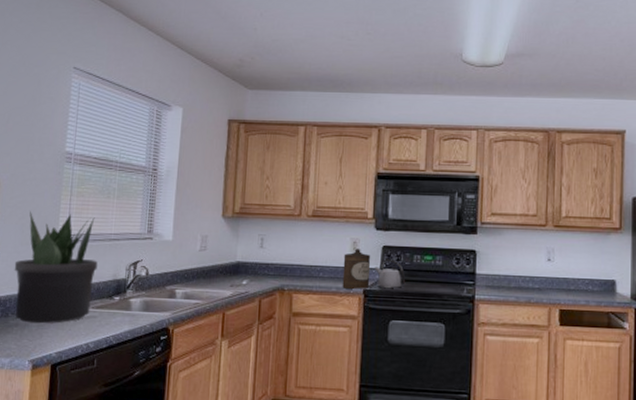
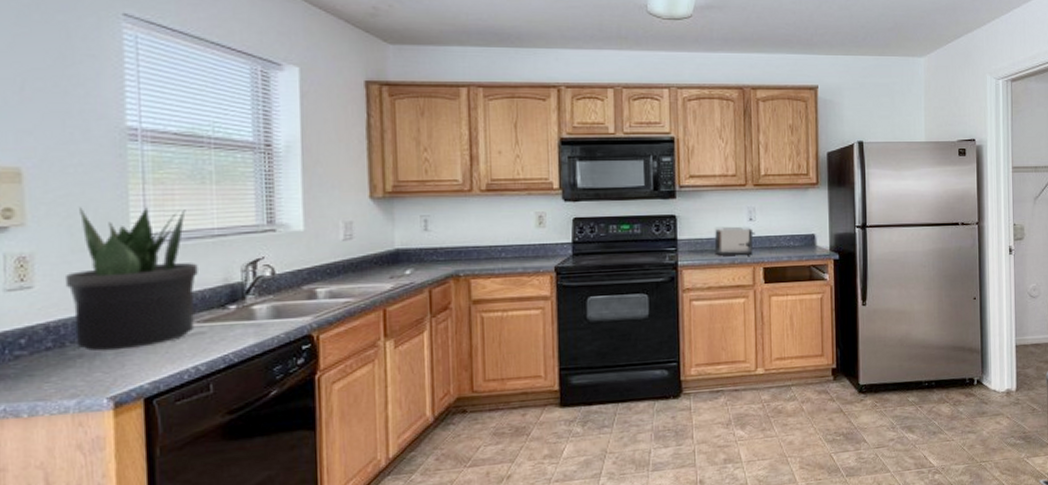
canister: present [342,248,371,290] -> none [528,223,562,268]
kettle: present [375,258,405,289] -> none [566,231,601,264]
toaster: none [510,264,553,296] -> present [713,226,755,256]

